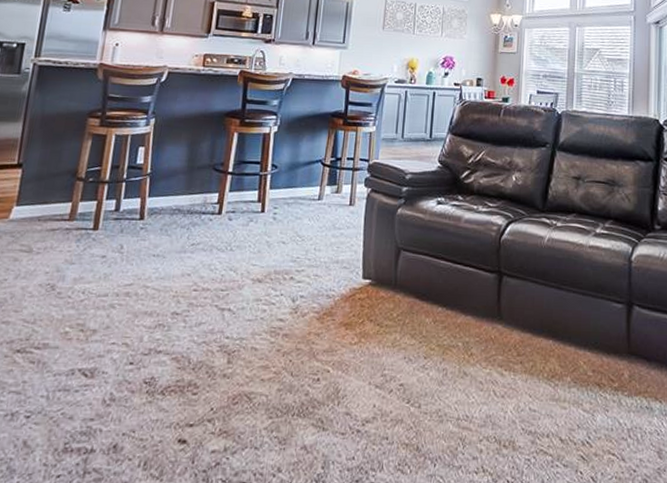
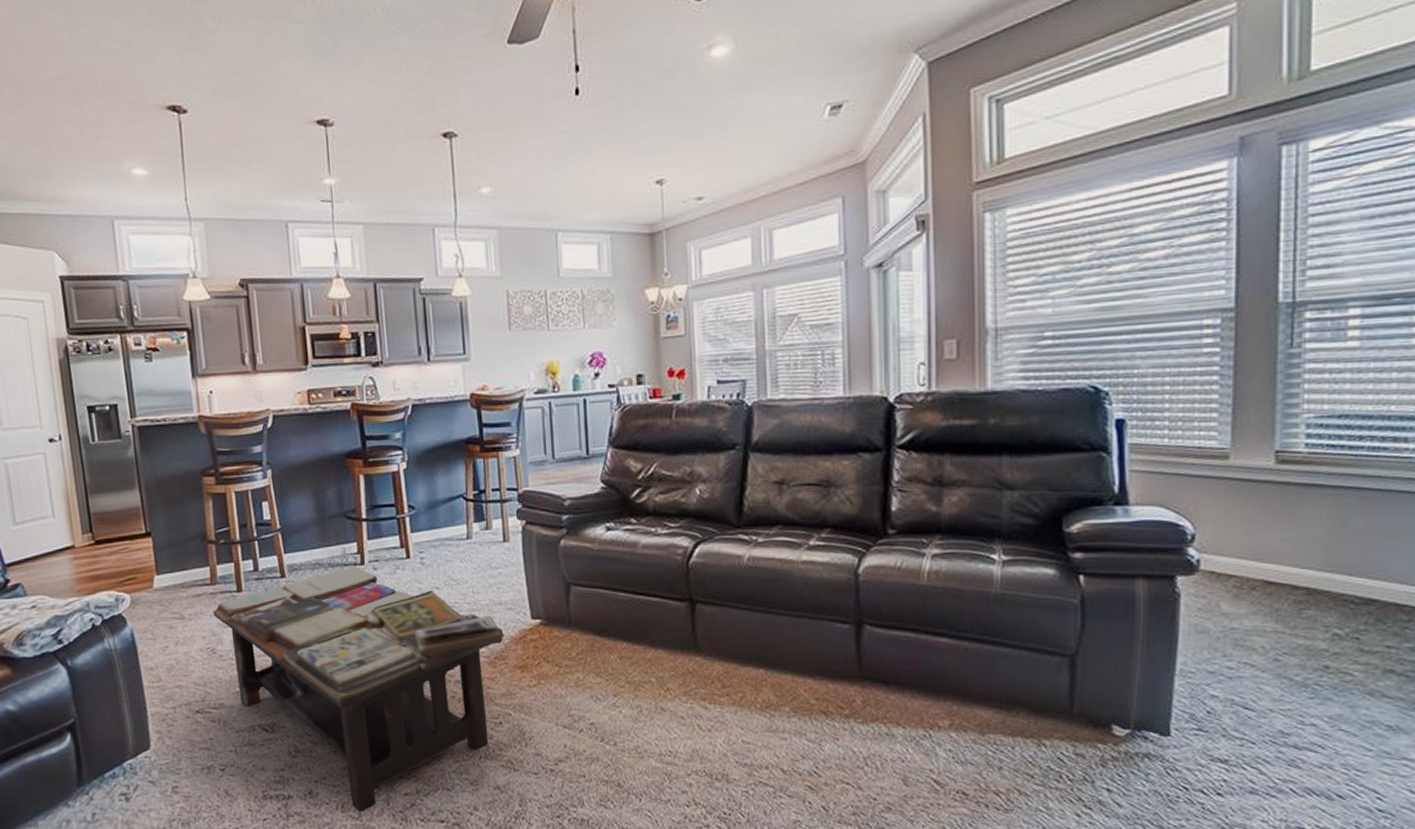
coffee table: none [62,214,336,470] -> present [213,566,504,811]

